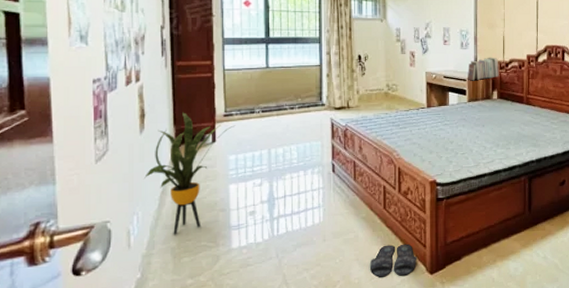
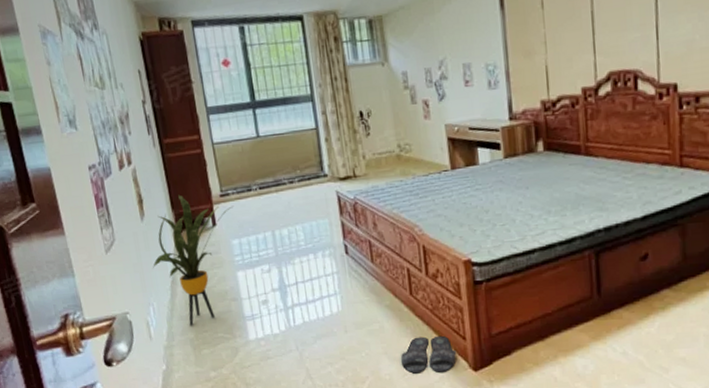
books: present [467,57,499,81] -> none [499,96,544,131]

